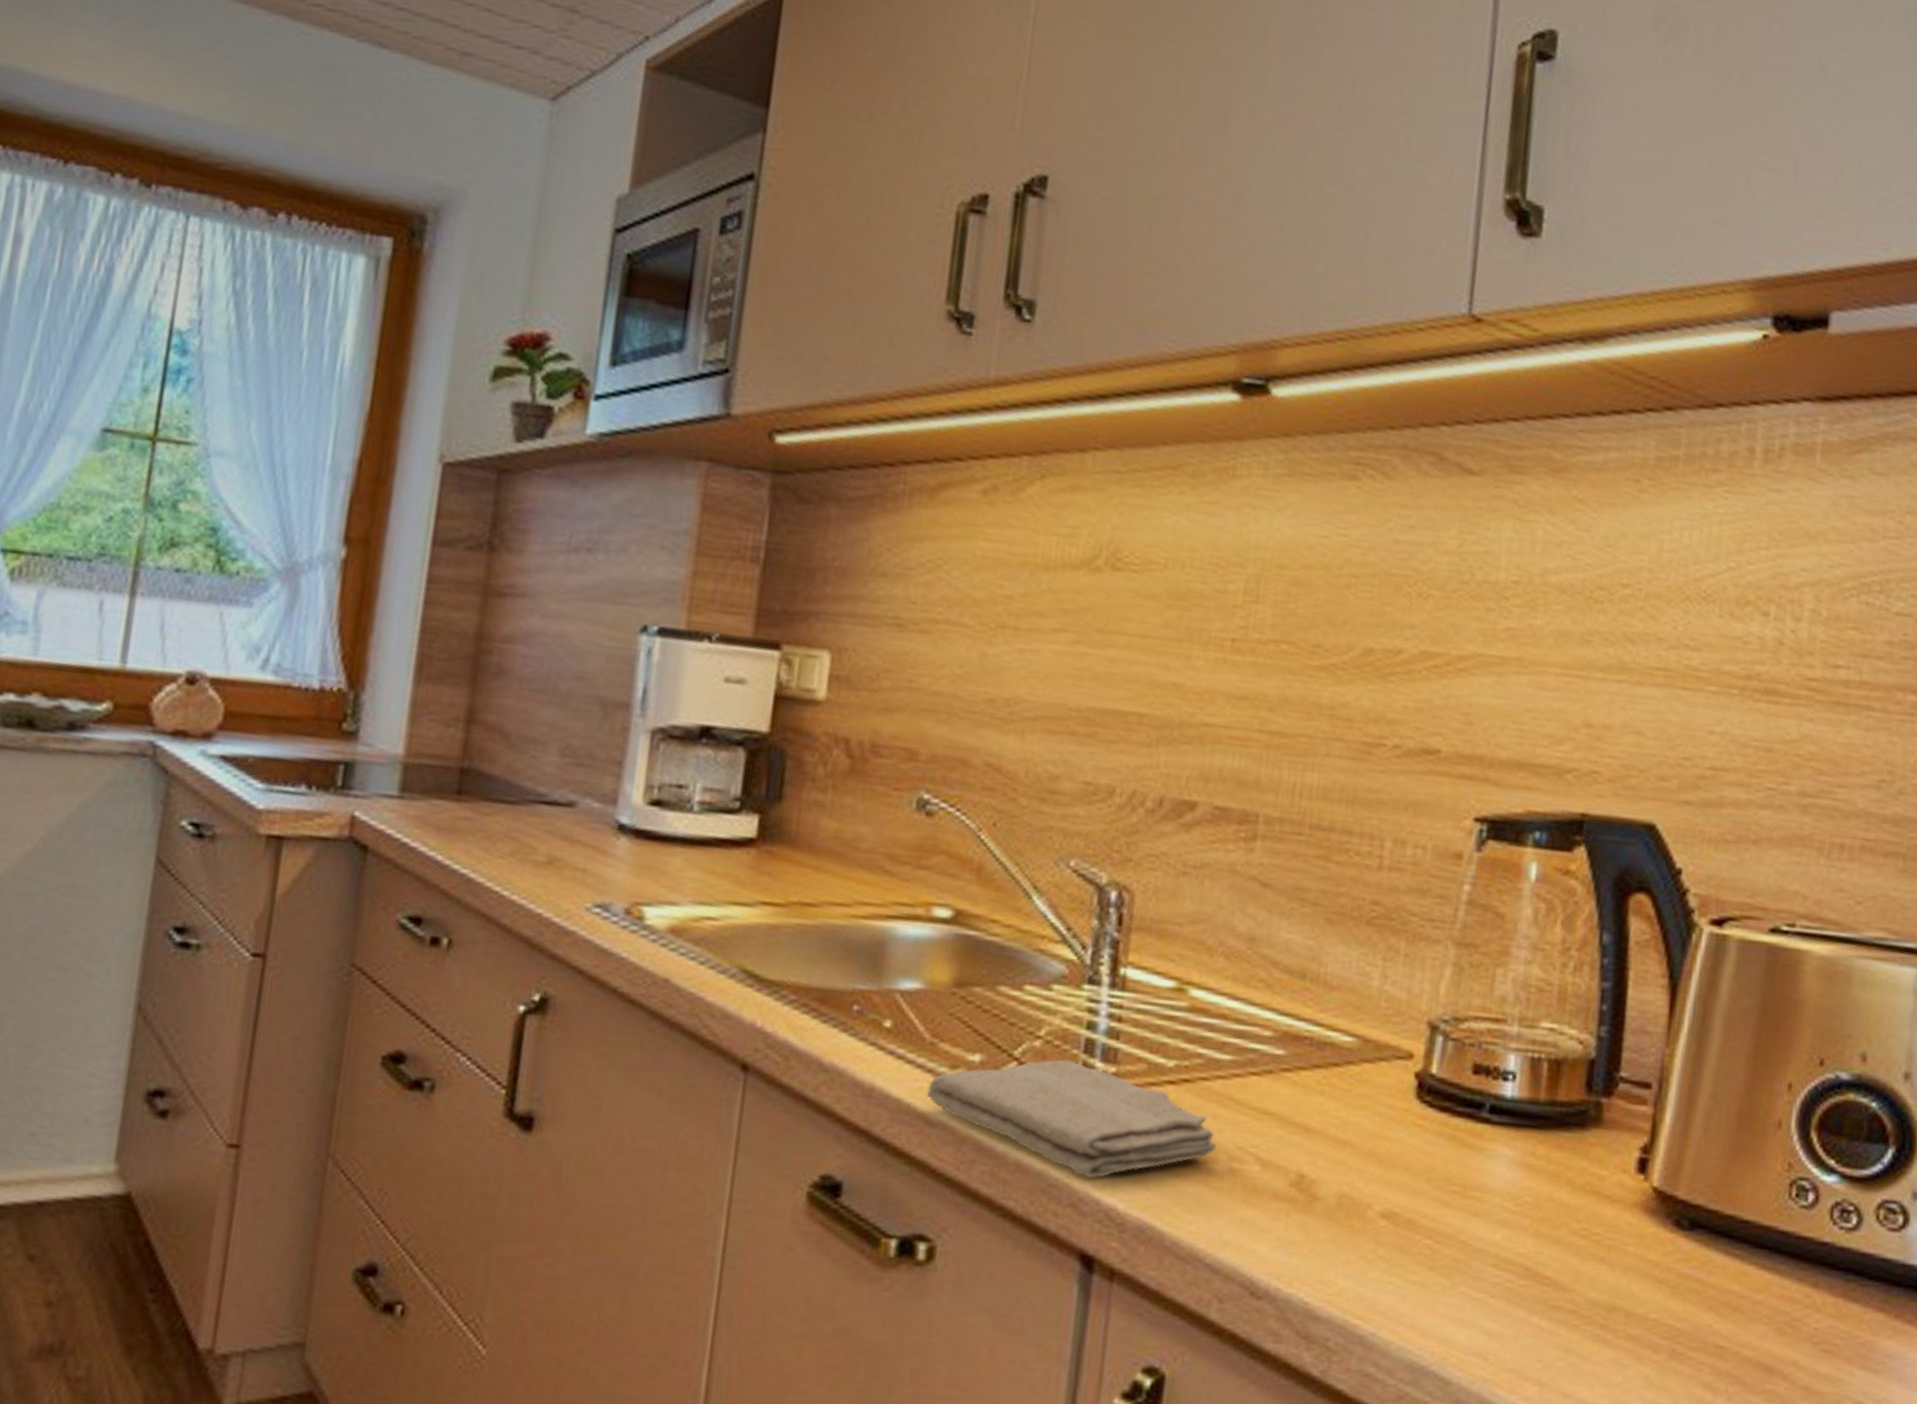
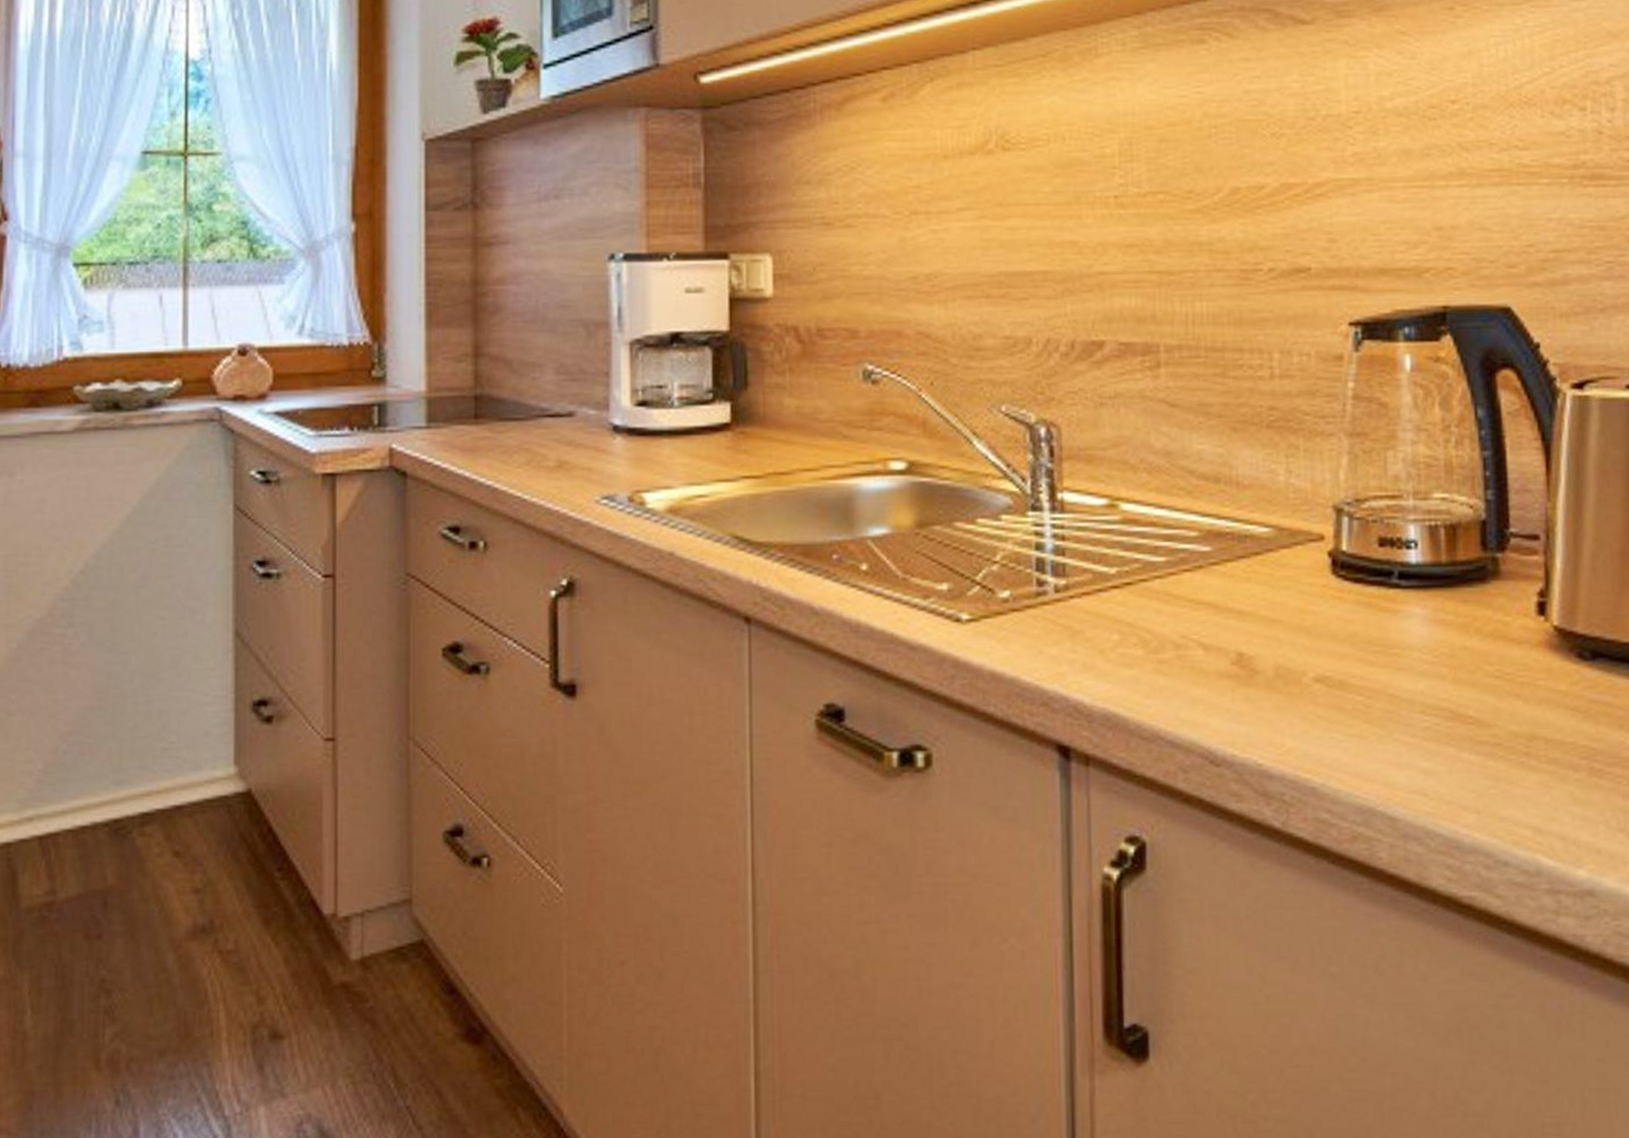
washcloth: present [926,1059,1216,1179] -> none [905,578,1162,679]

